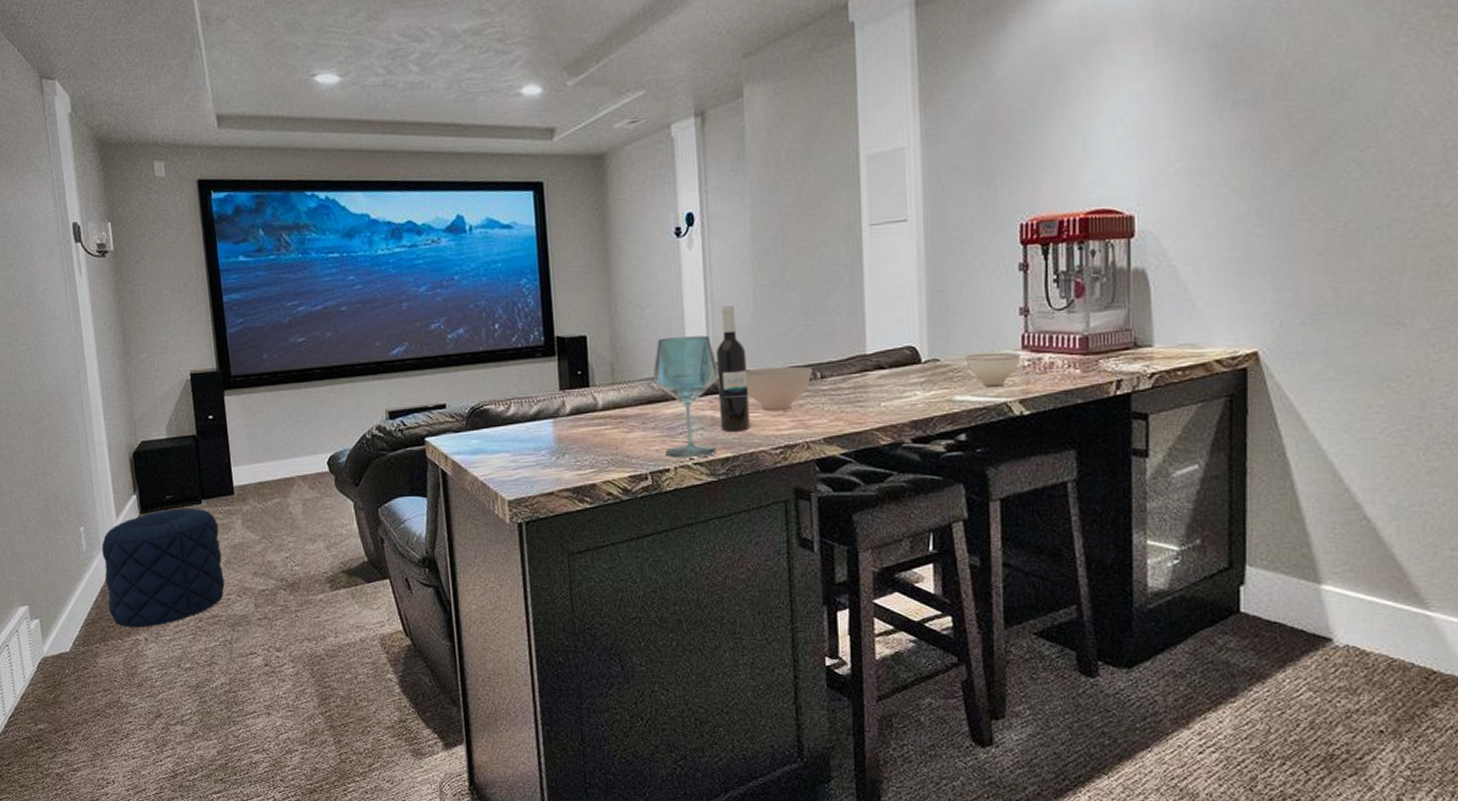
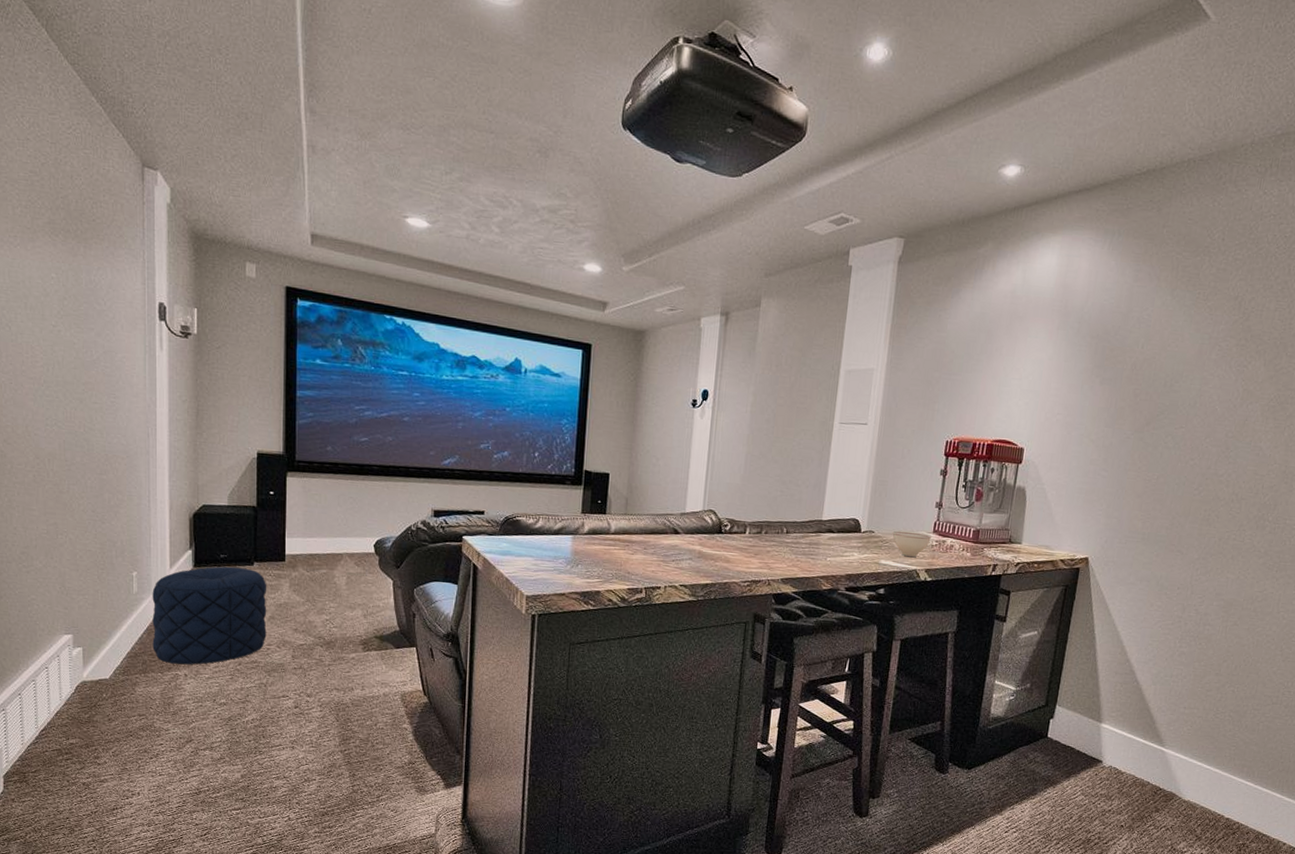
wine glass: present [653,335,719,459] -> none [658,484,710,582]
wine bottle: present [716,305,751,432] -> none [705,467,733,566]
bowl: present [746,366,812,411] -> none [729,518,781,554]

